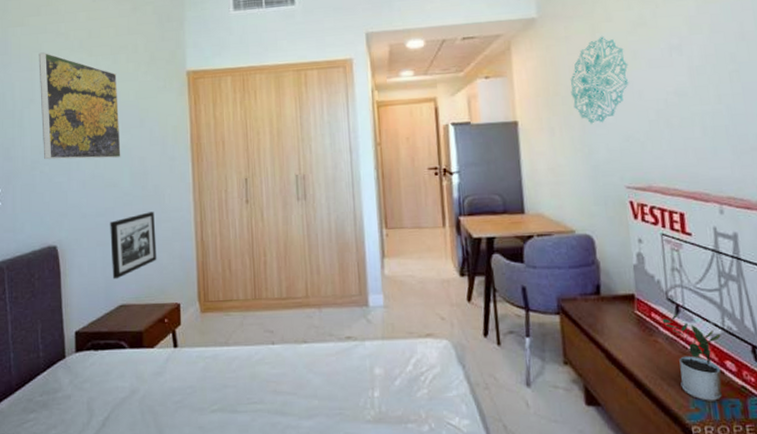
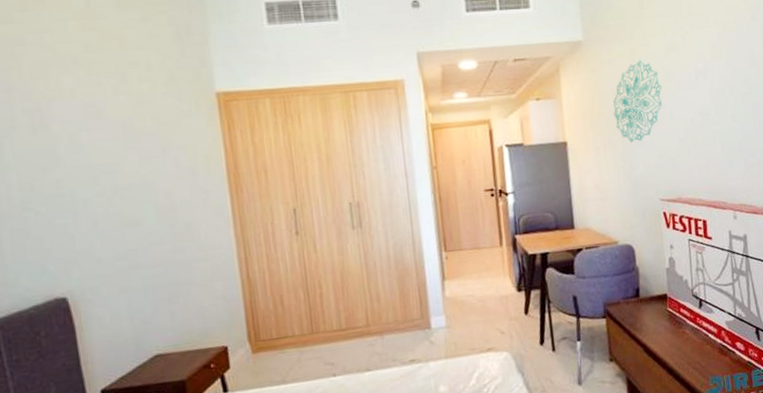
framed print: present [38,52,121,160] -> none [16,69,141,199]
picture frame: present [110,211,157,280] -> none [134,250,196,328]
potted plant: present [662,313,723,401] -> none [688,307,734,378]

